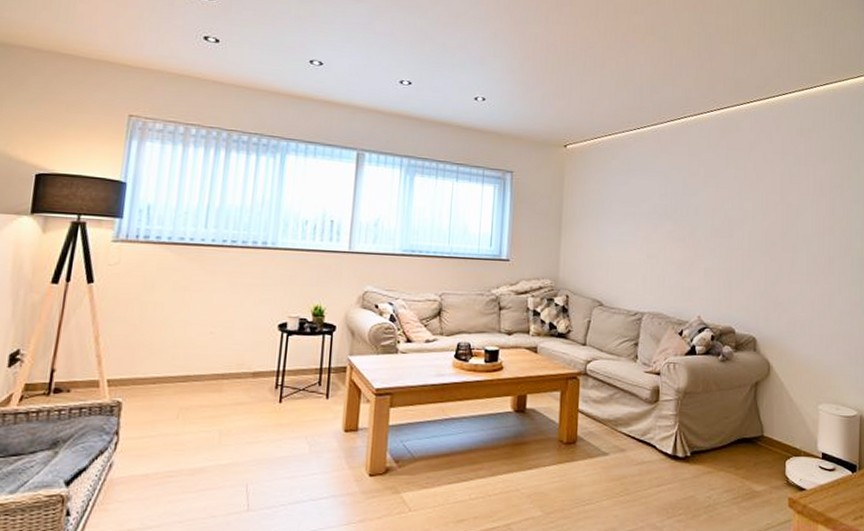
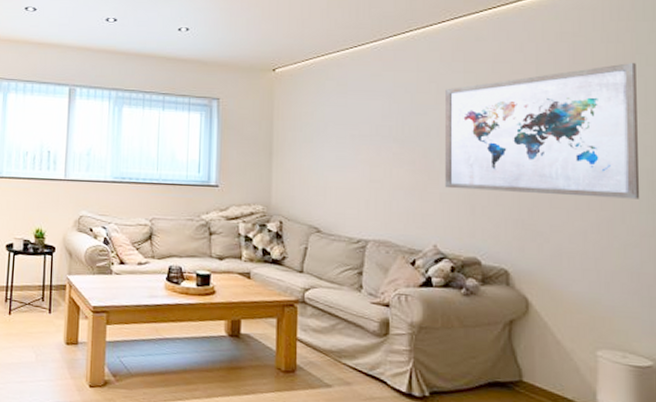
wall art: none [709,158,852,274] -> present [445,63,640,199]

